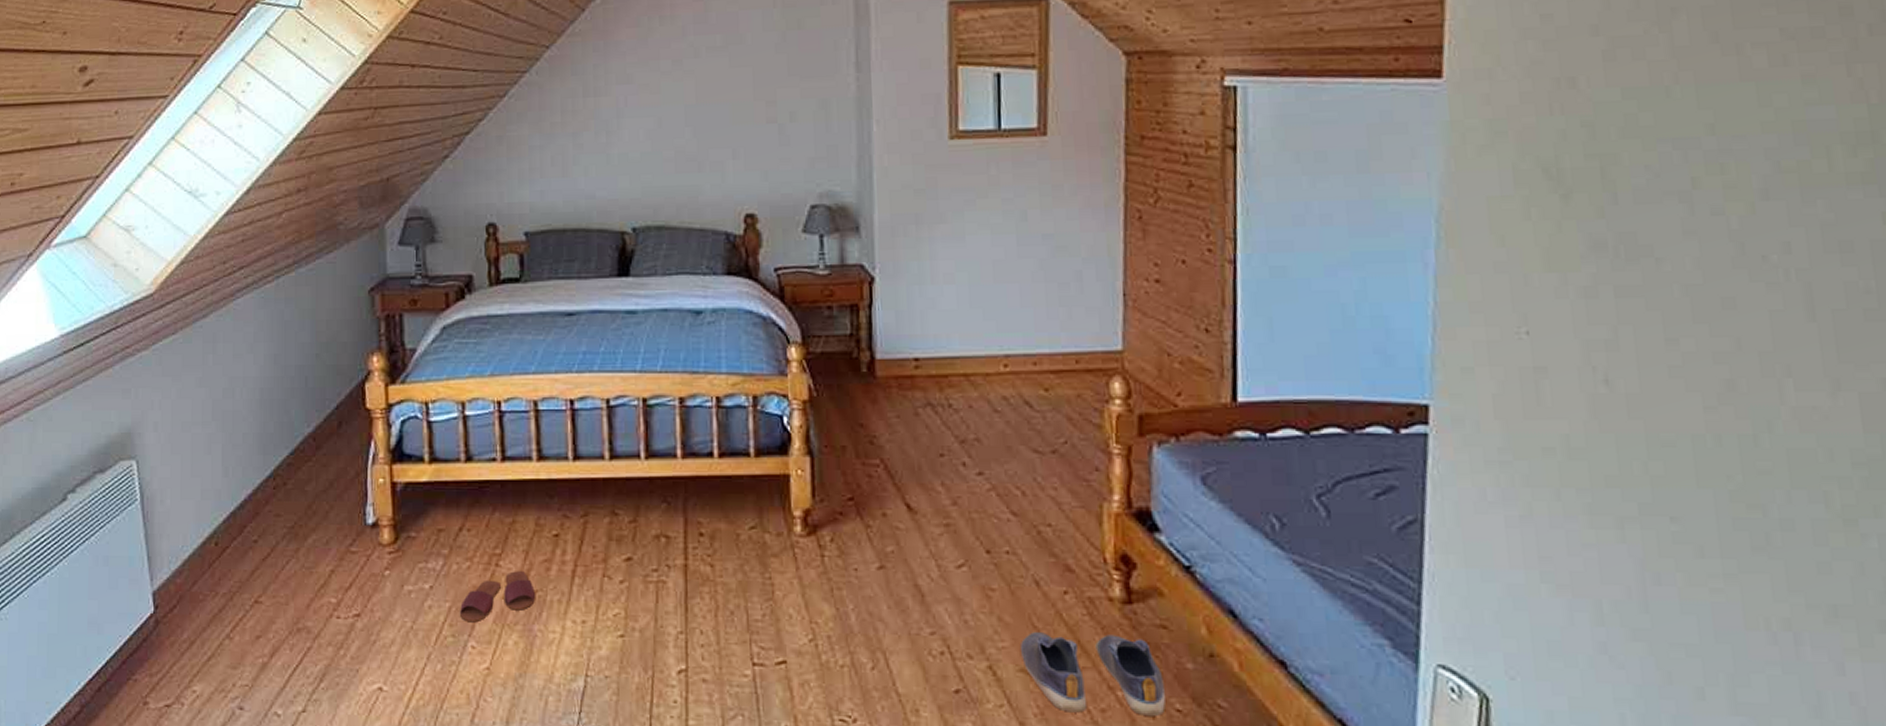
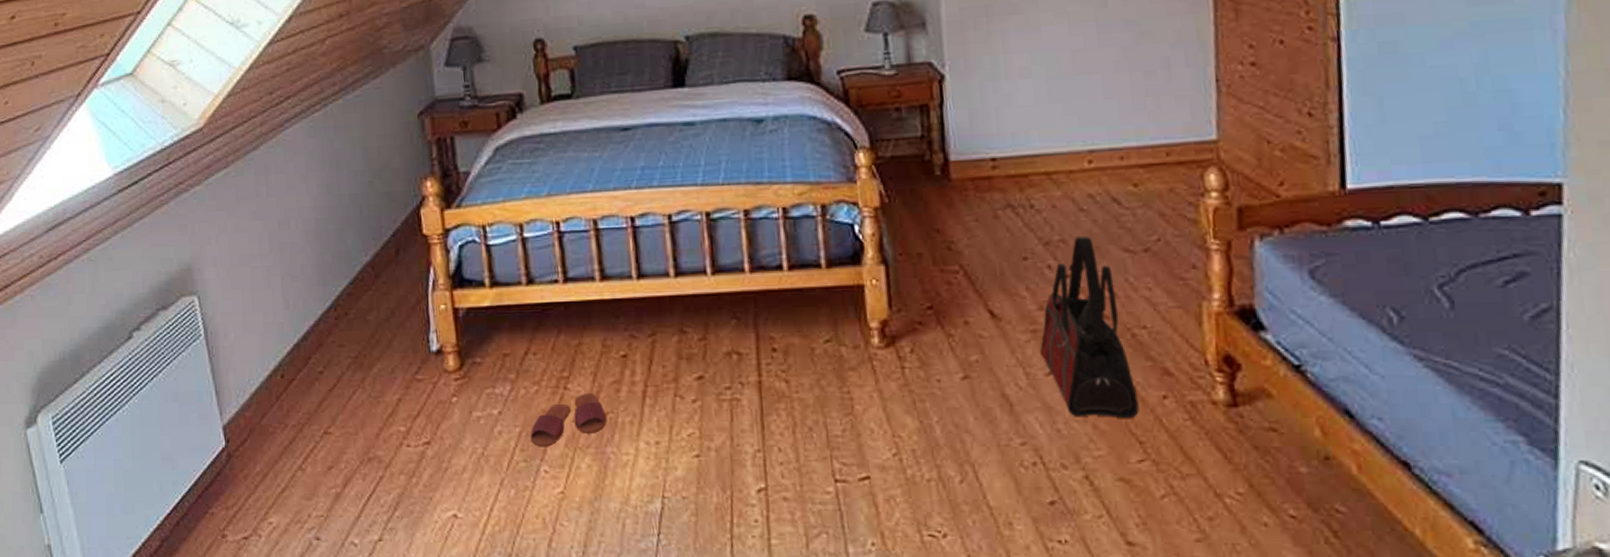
duffel bag: none [951,436,1042,613] -> present [1039,236,1139,419]
shoe: present [1020,632,1166,717] -> none [1117,439,1278,524]

